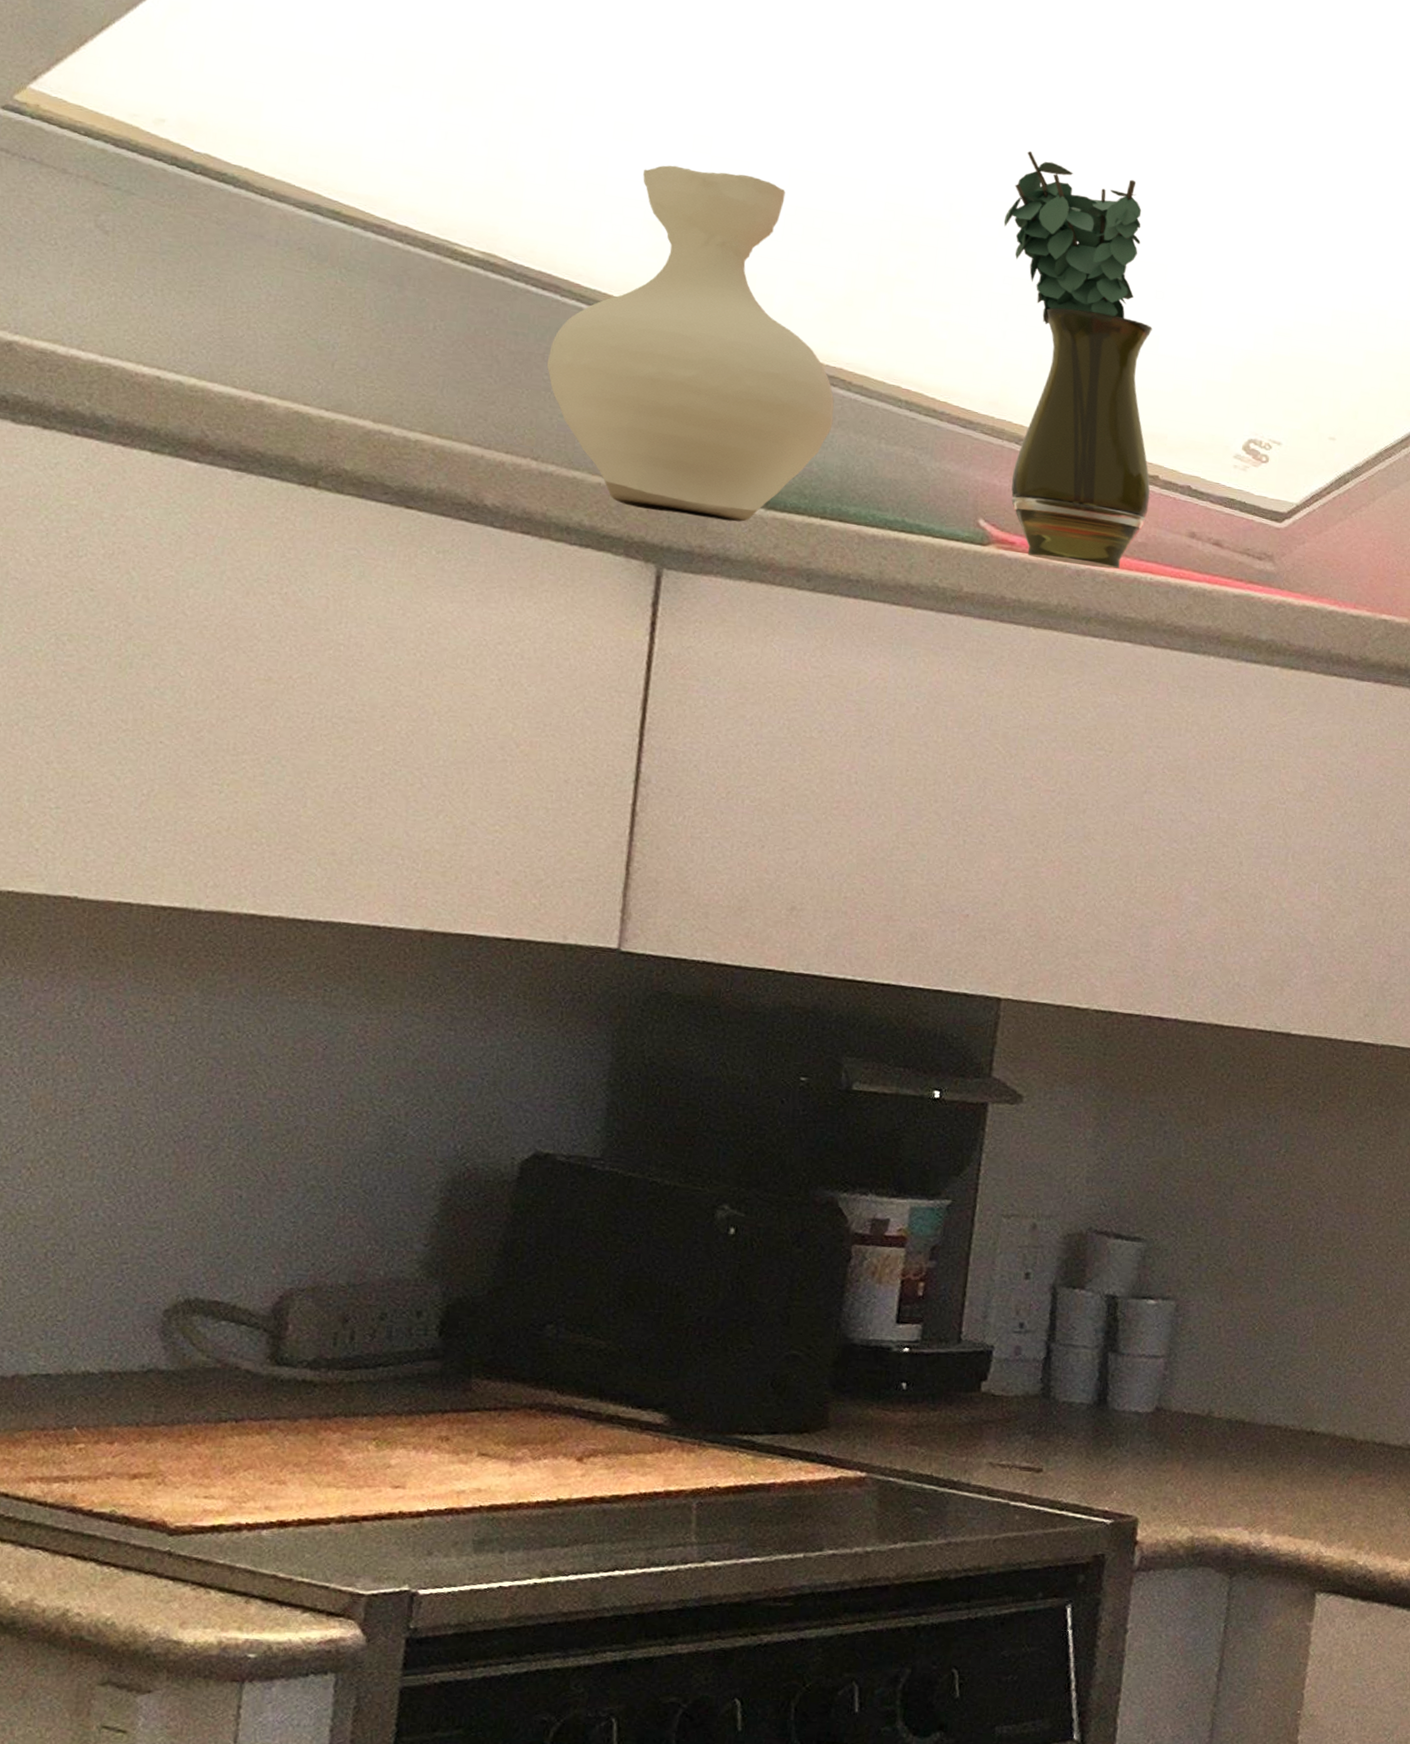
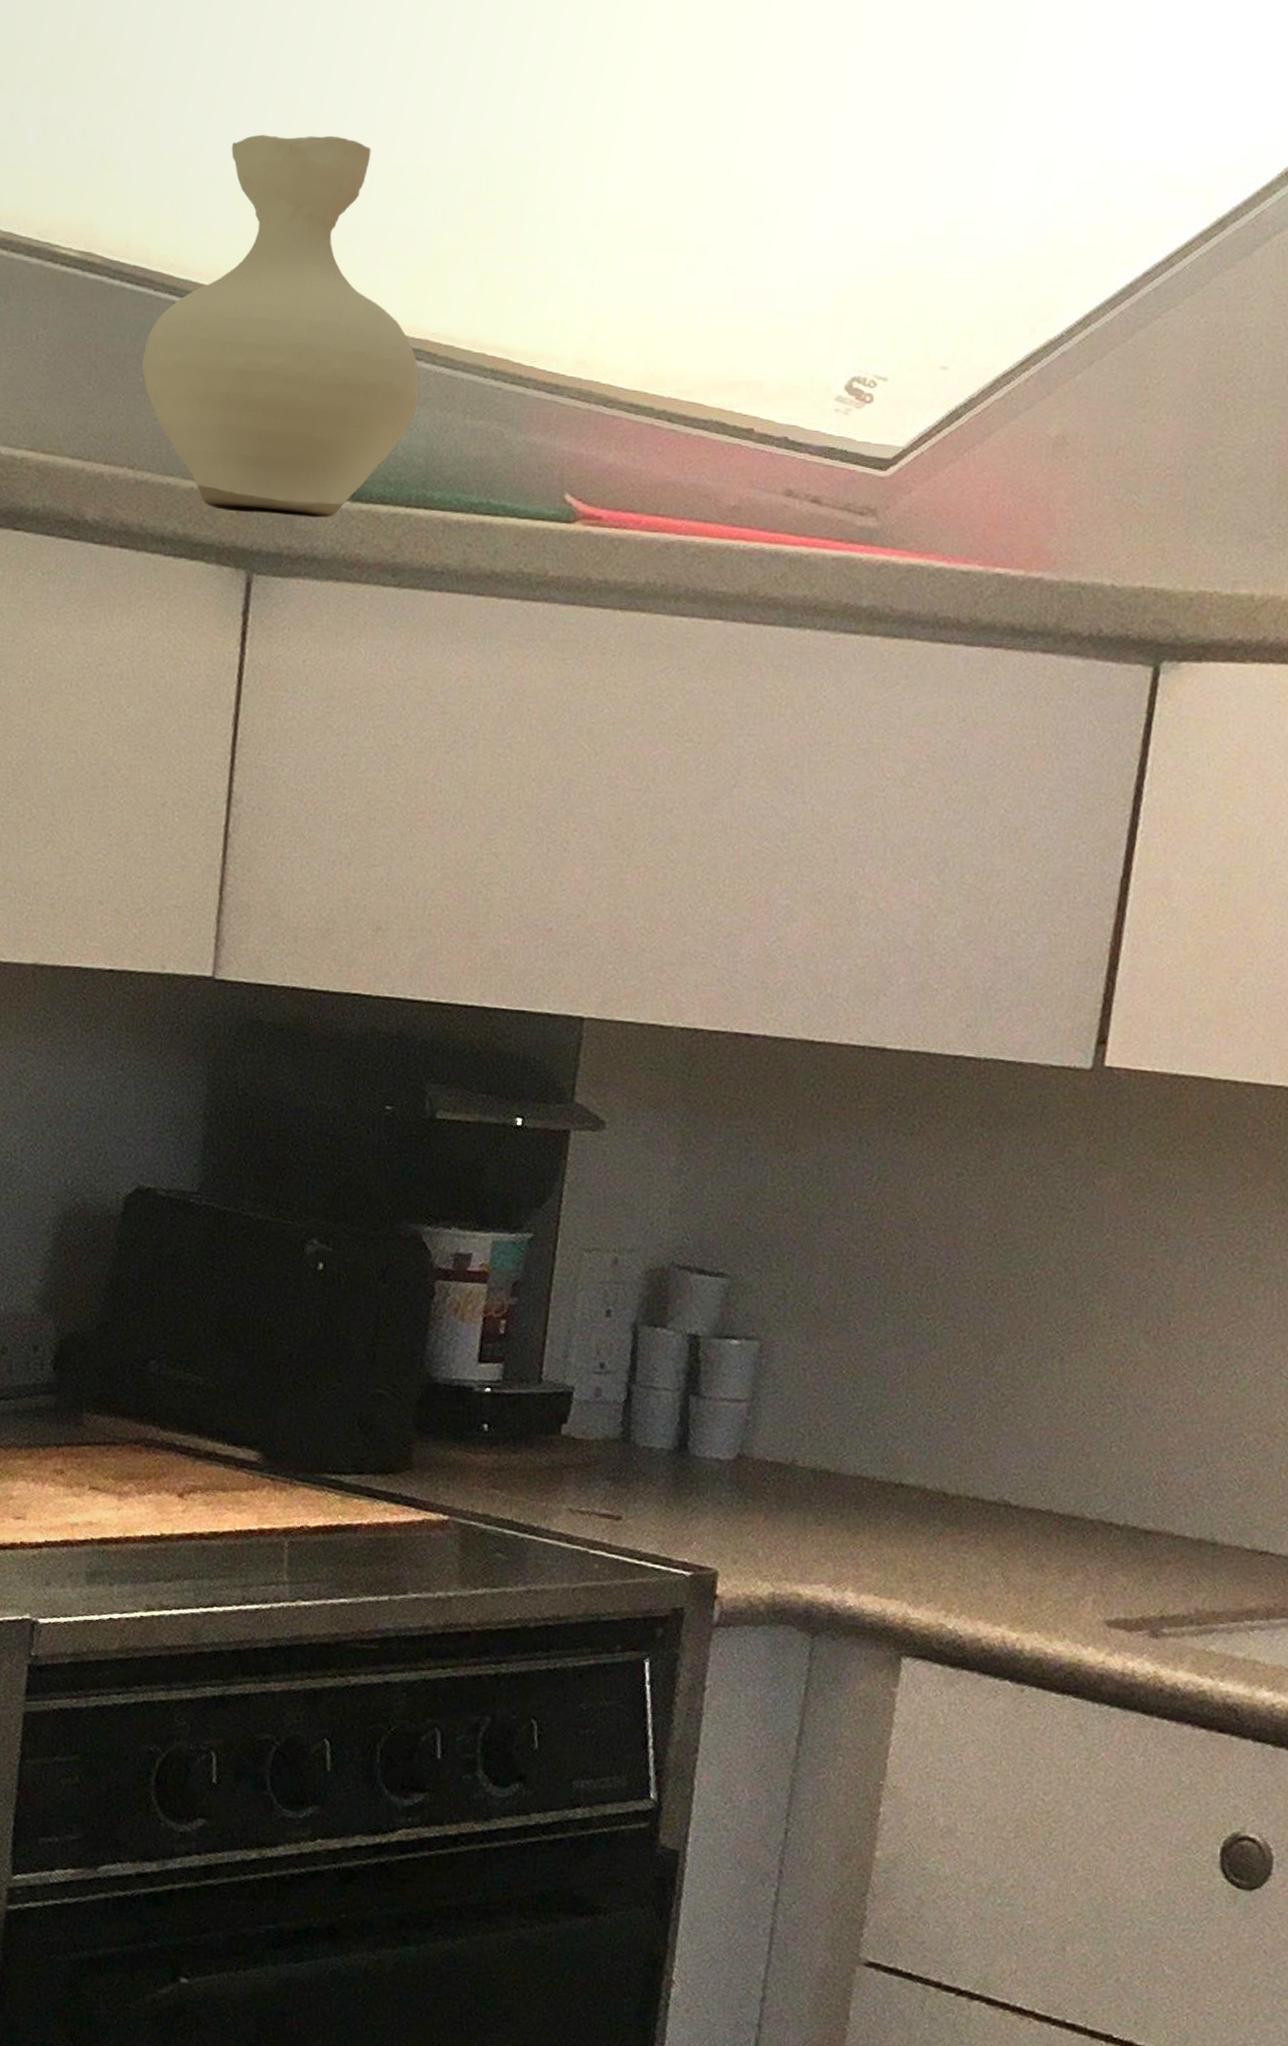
vase: present [1003,151,1152,569] -> none [593,72,749,539]

